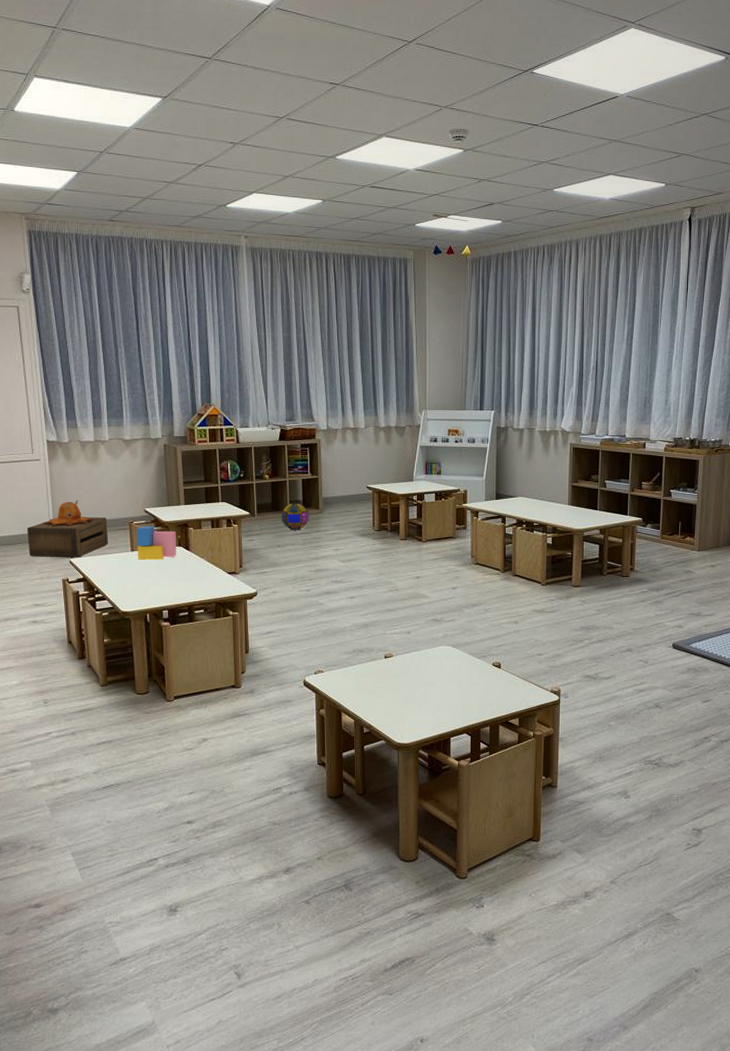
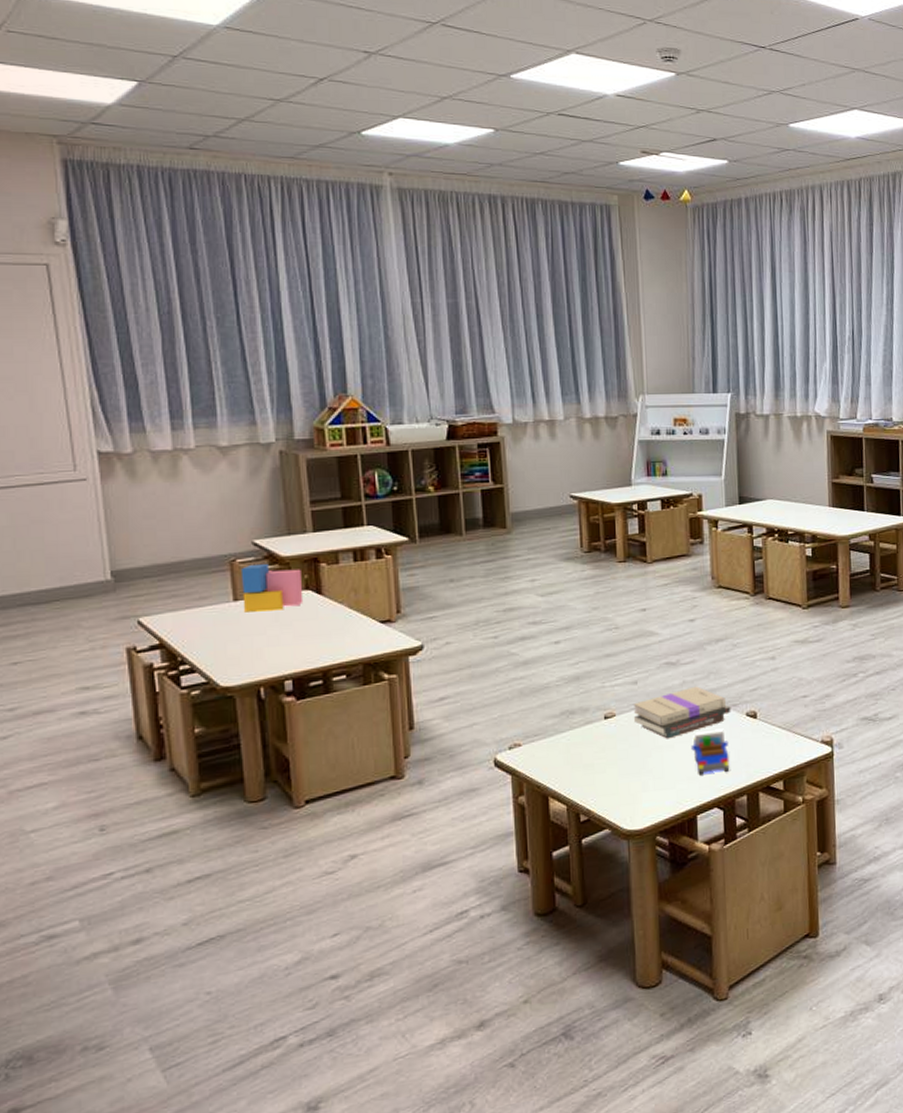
toy box: present [26,500,109,557] -> none [66,533,199,619]
ball: present [281,503,309,531] -> none [453,521,493,559]
books: none [406,639,481,678] -> present [633,686,731,739]
toy truck: none [449,676,478,708] -> present [691,731,730,776]

